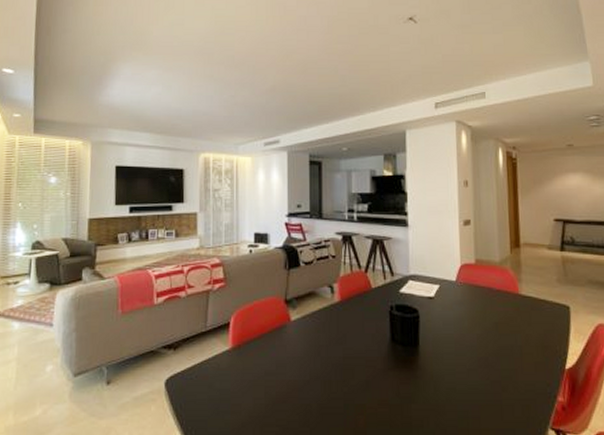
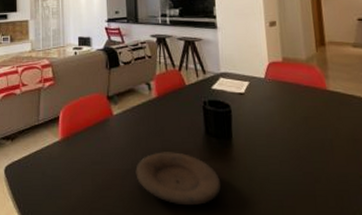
plate: none [314,361,406,419] -> present [135,152,222,206]

